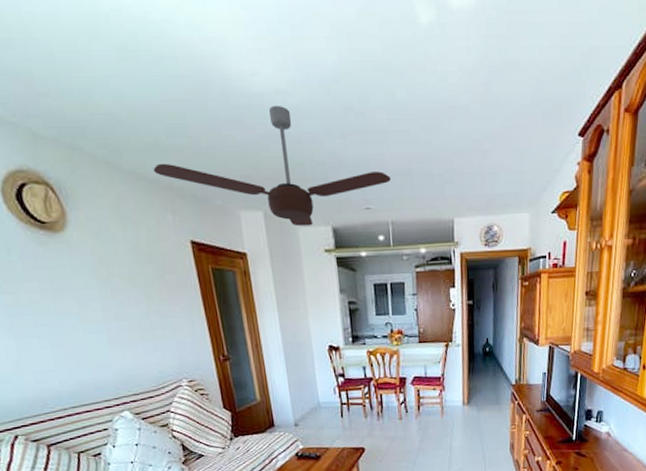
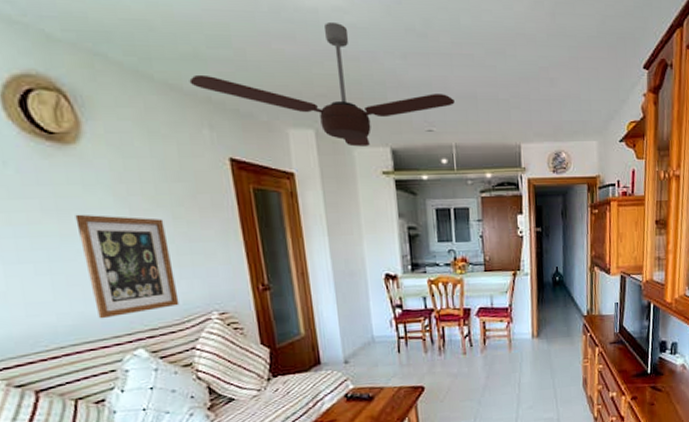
wall art: none [67,294,155,385] -> present [75,214,180,319]

